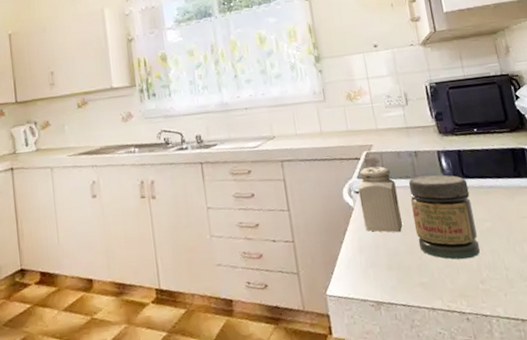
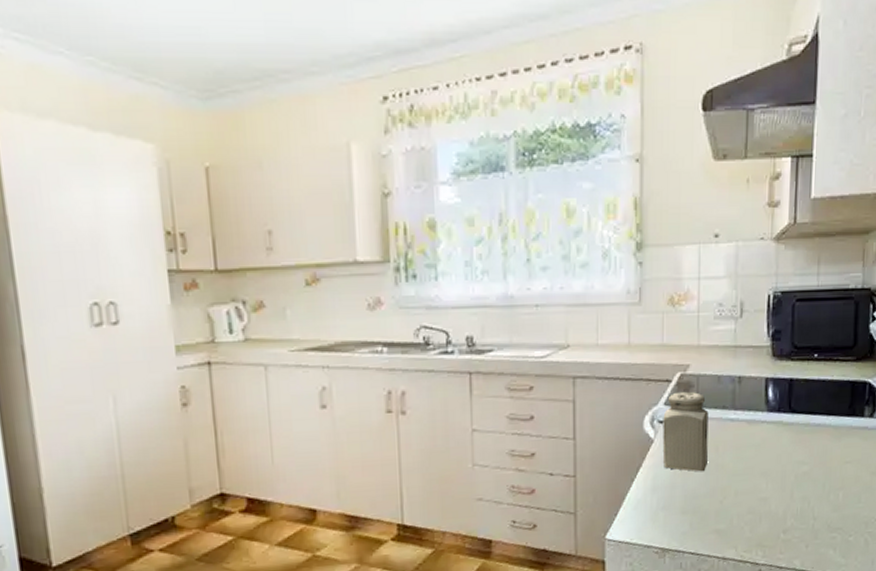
jar: present [408,174,481,260] -> none [721,406,793,506]

